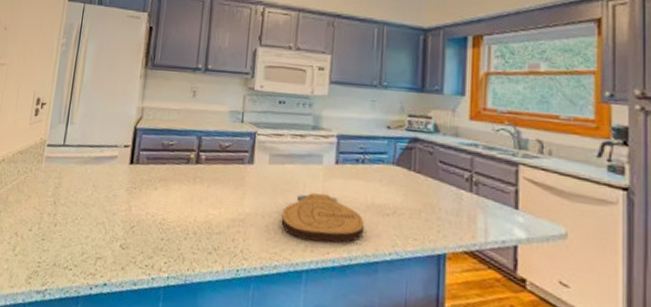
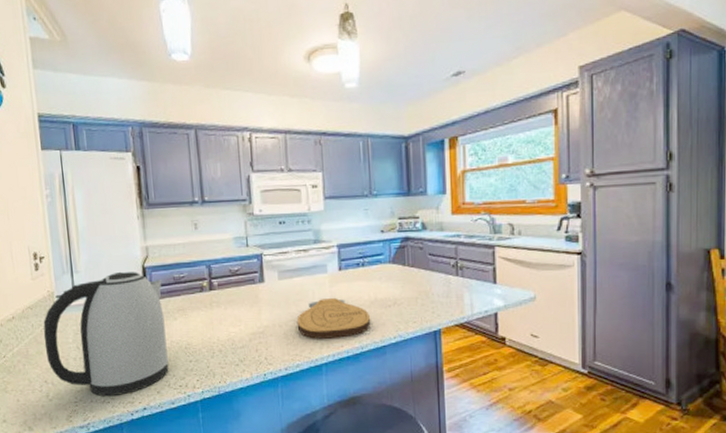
kettle: none [23,129,151,264] -> present [43,271,169,397]

